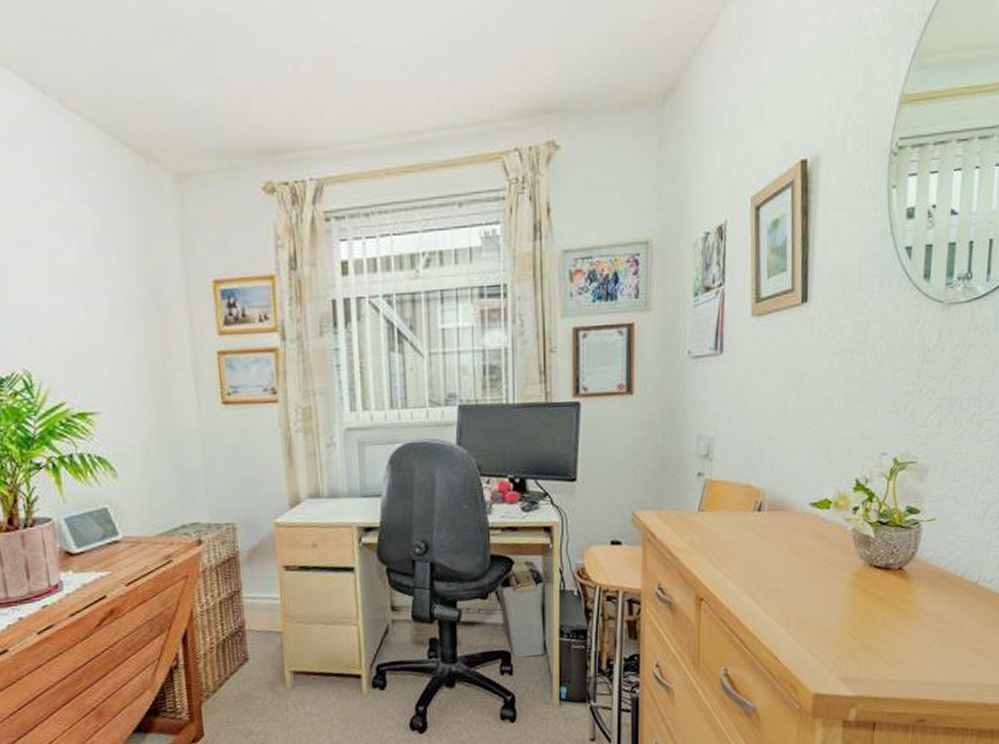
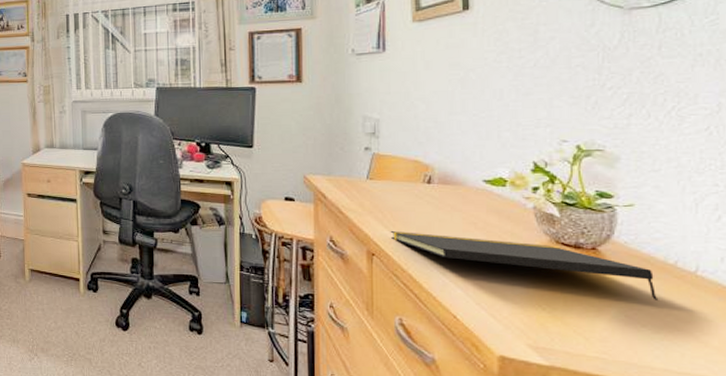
notepad: none [719,569,948,615] -> present [390,230,659,300]

